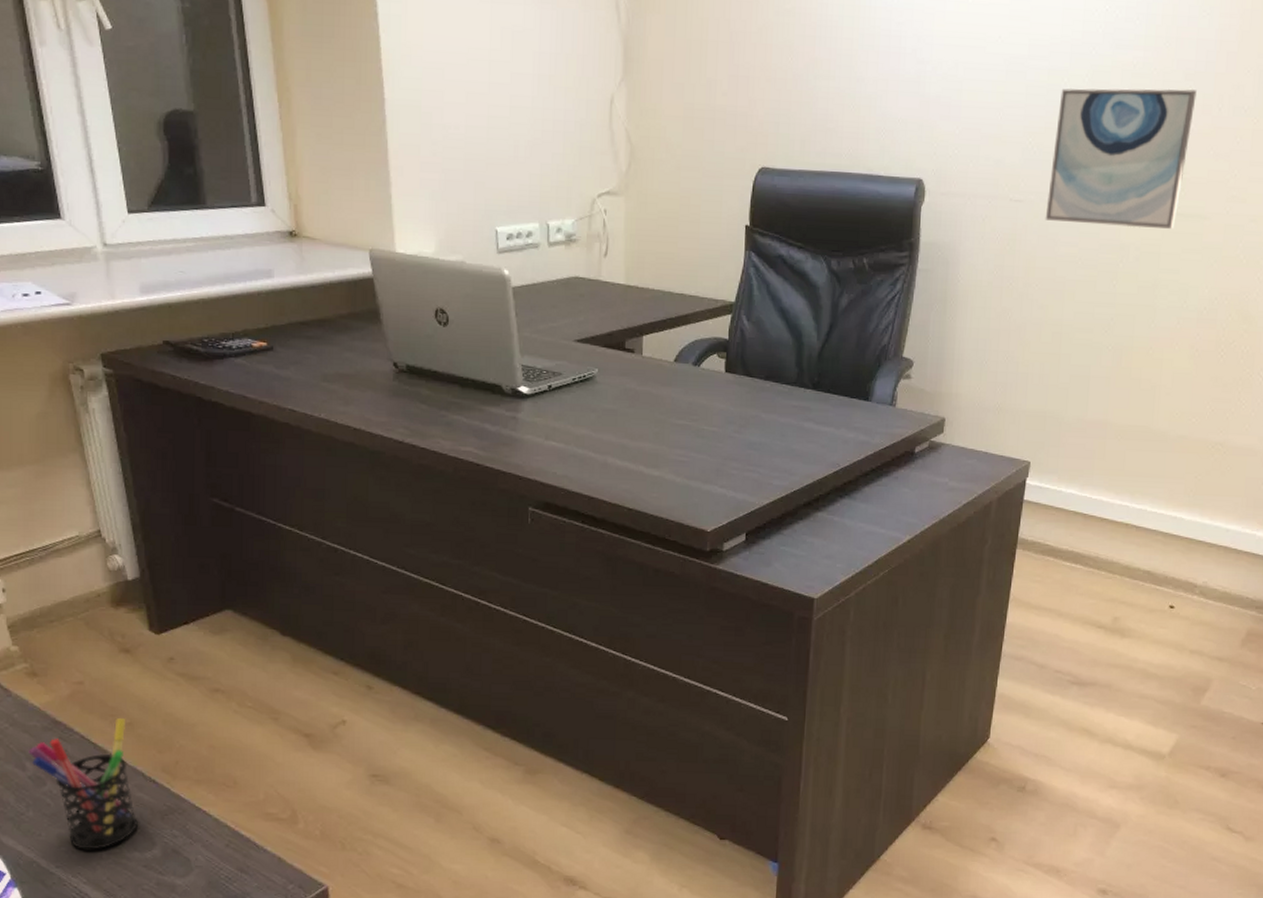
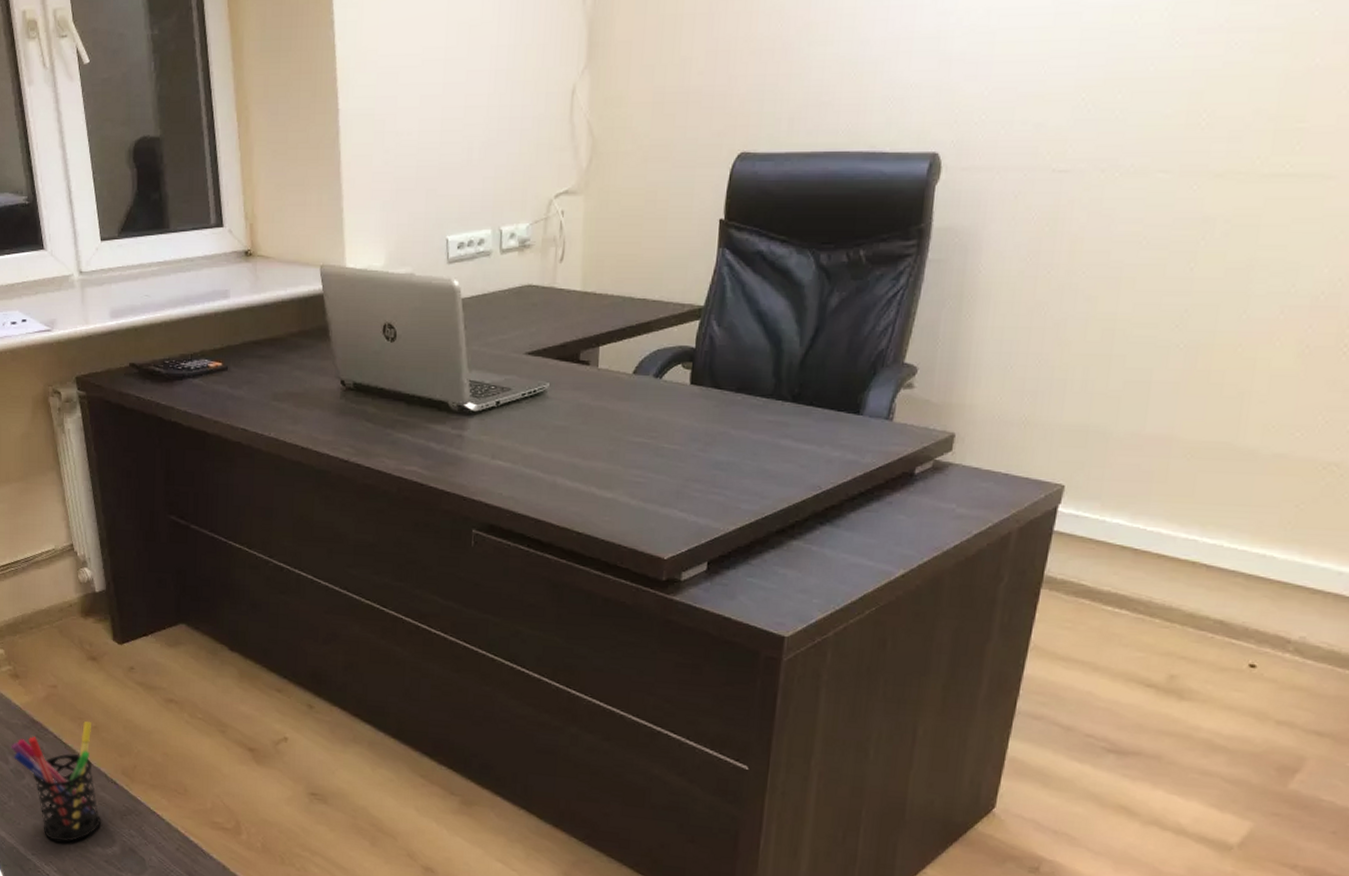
wall art: present [1045,88,1197,229] -> none [1099,13,1326,196]

